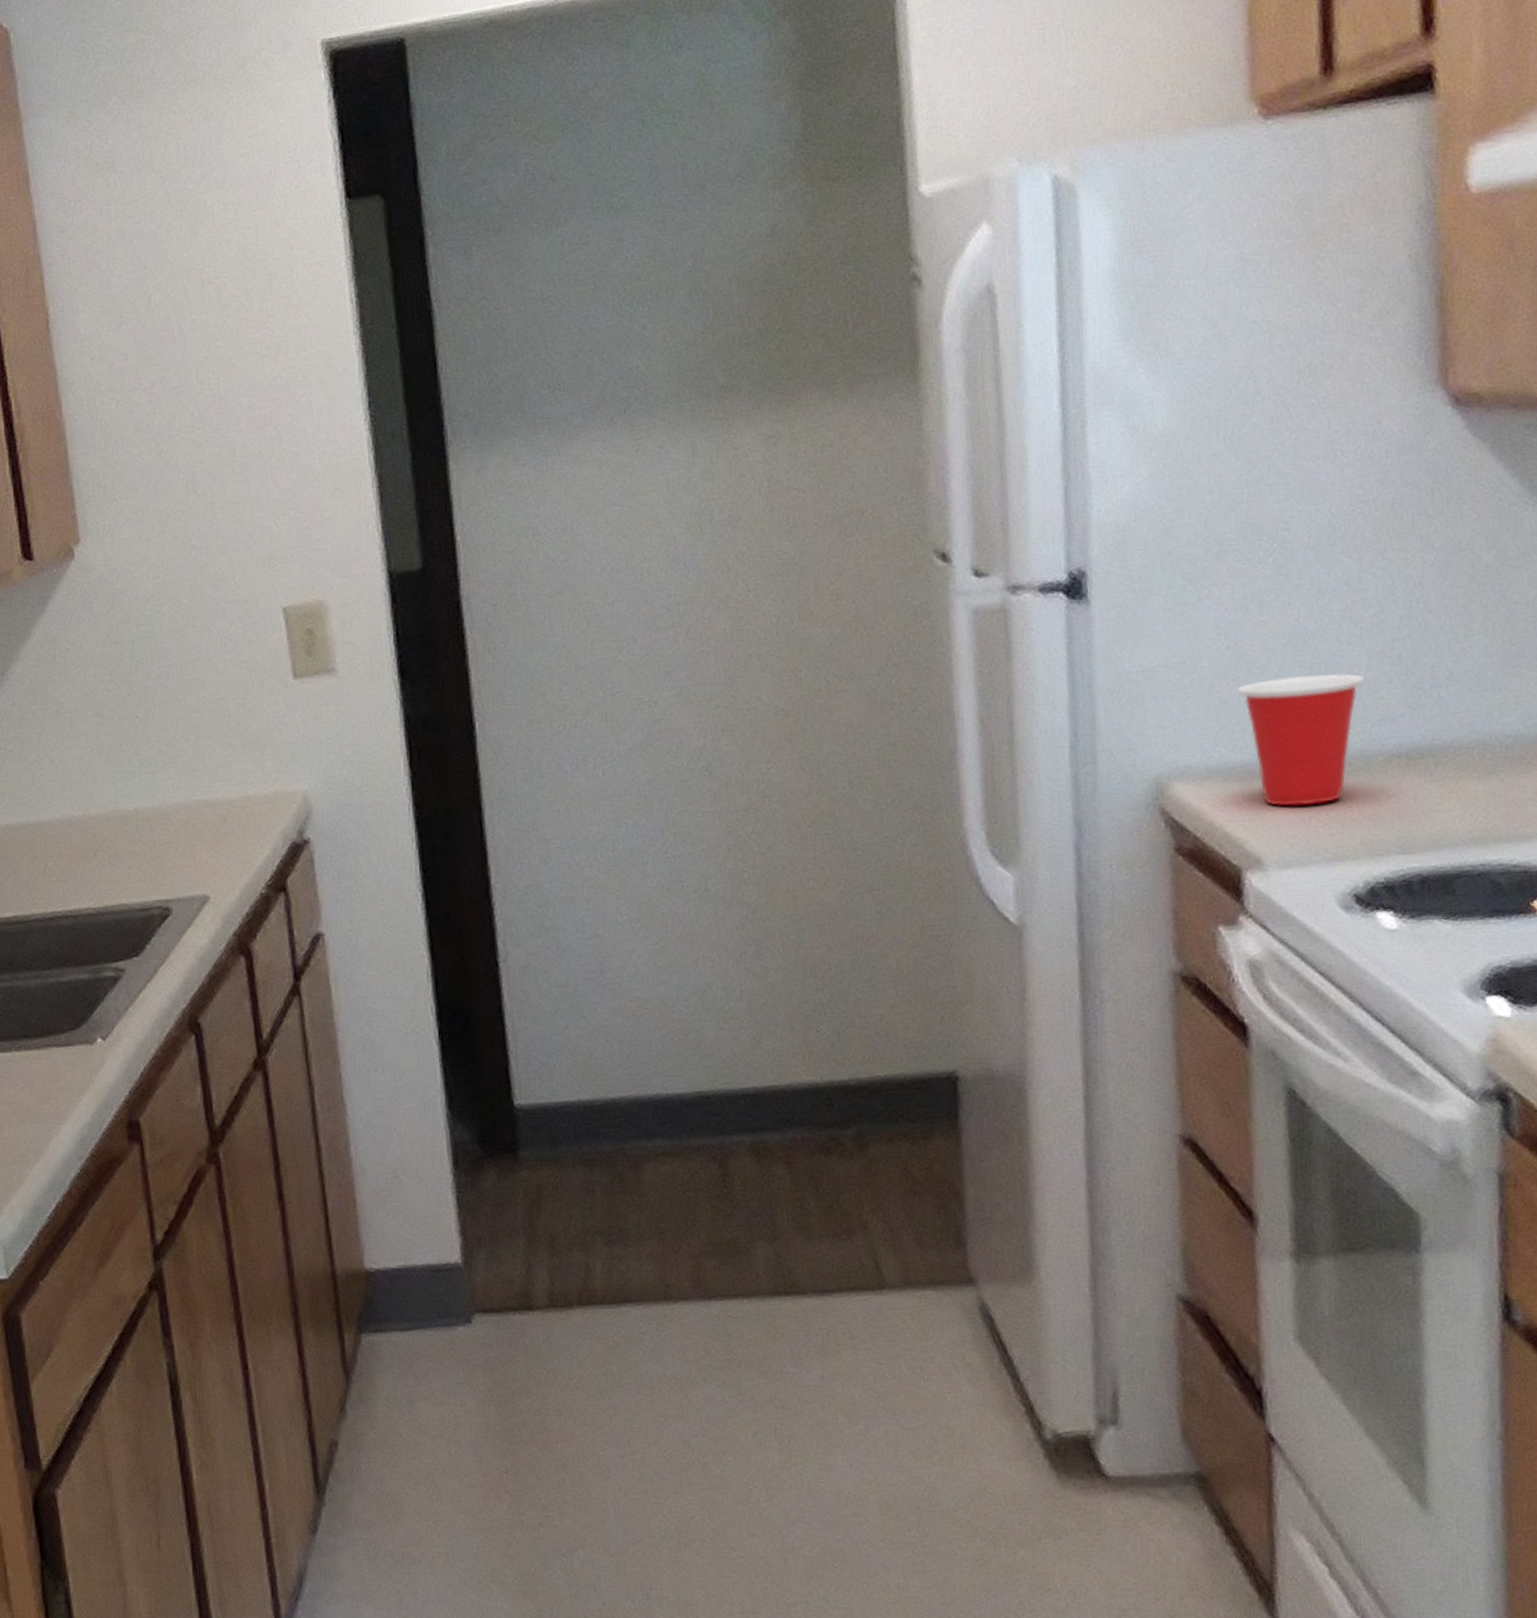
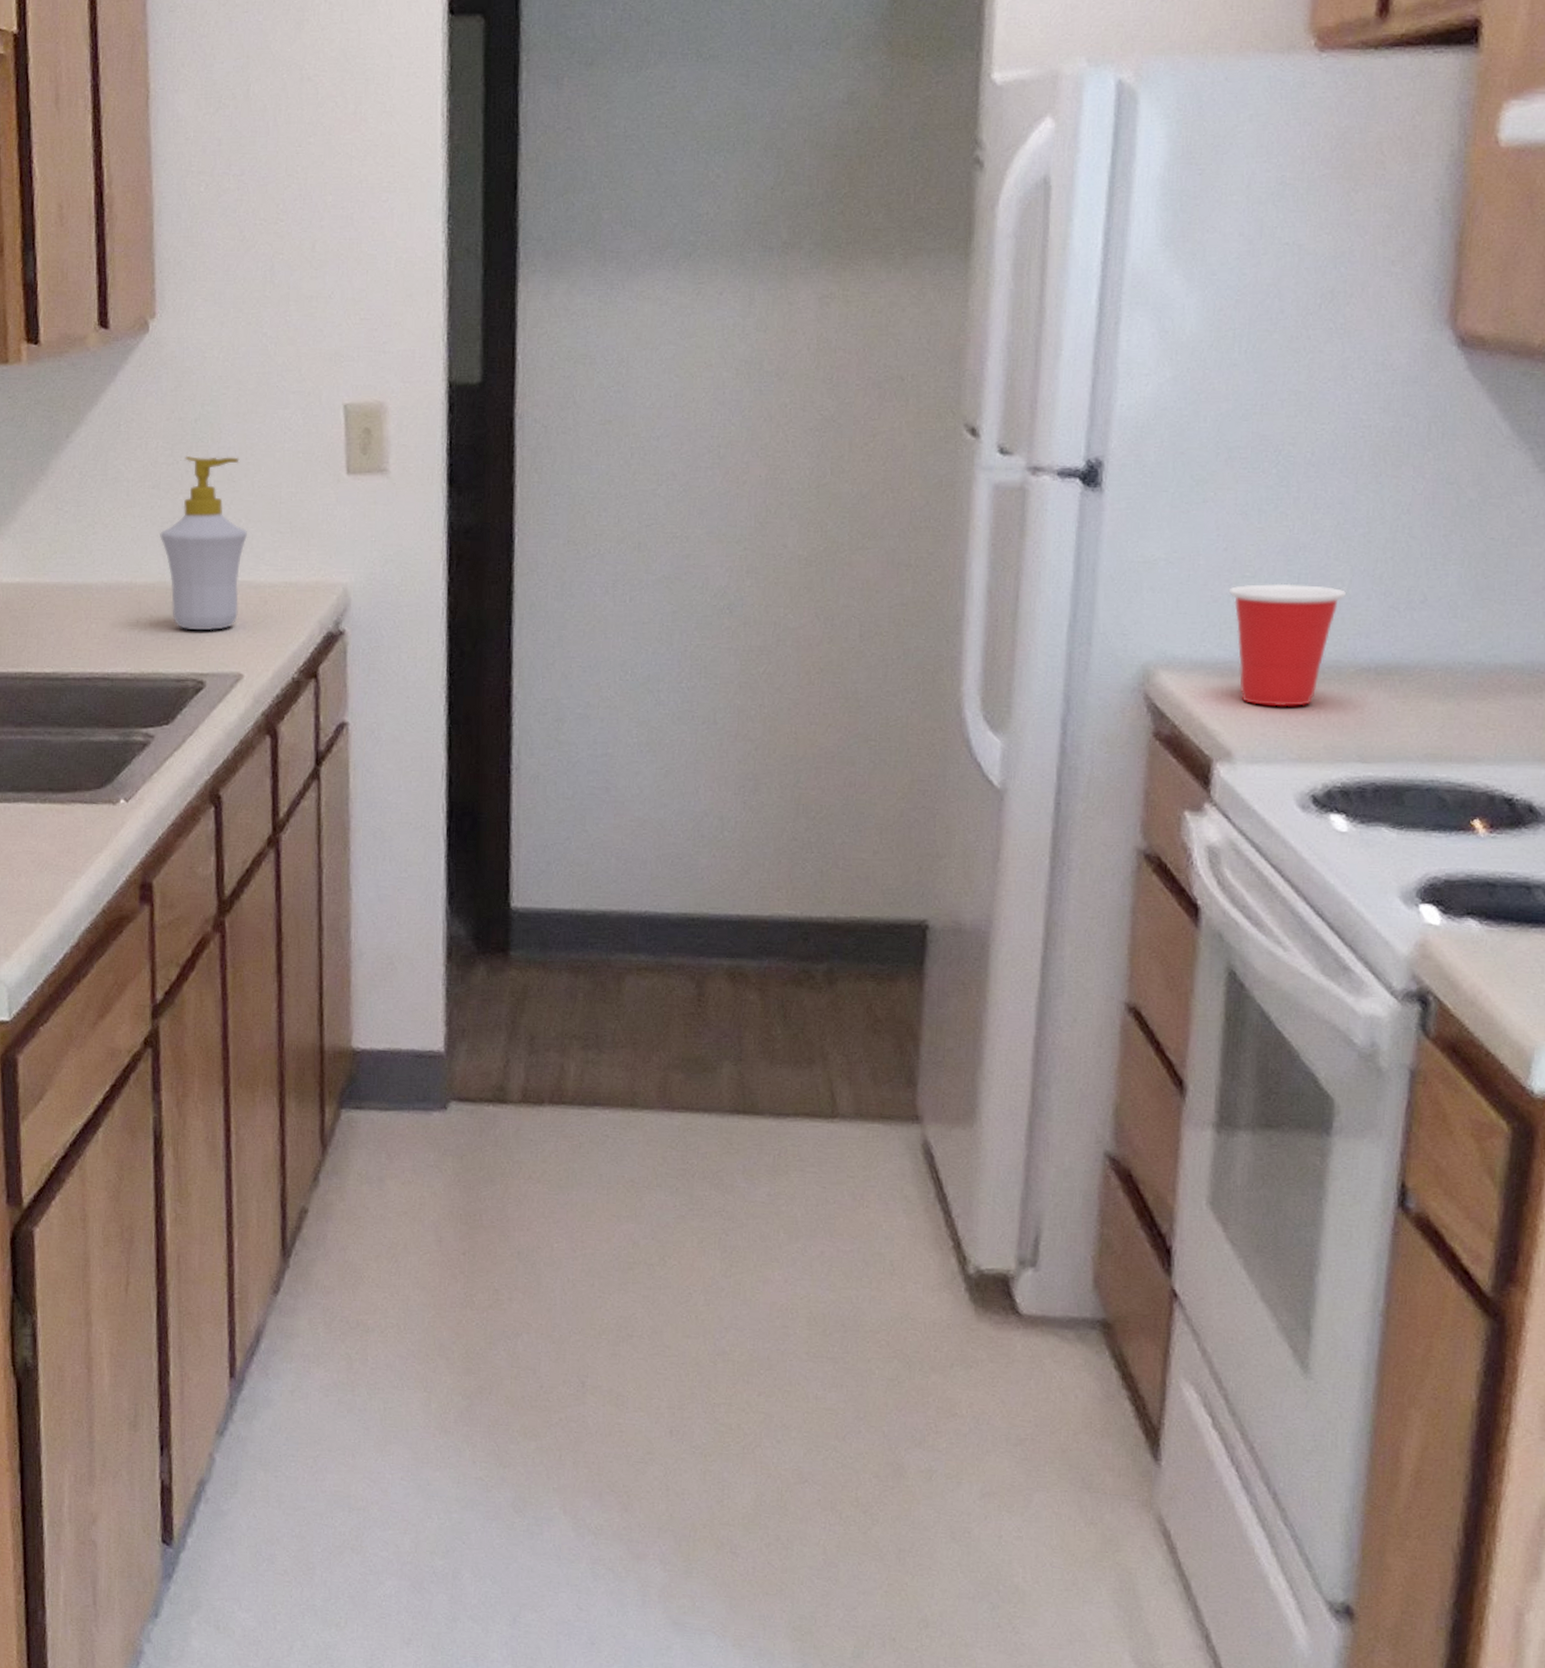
soap bottle: none [108,674,198,857] -> present [160,455,247,630]

